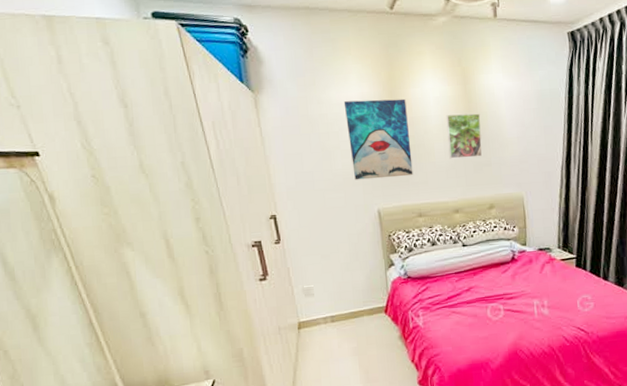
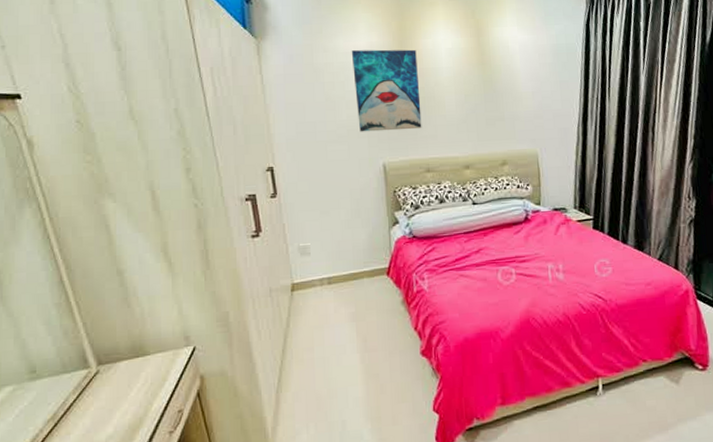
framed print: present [446,113,483,159] -> none [458,66,496,113]

